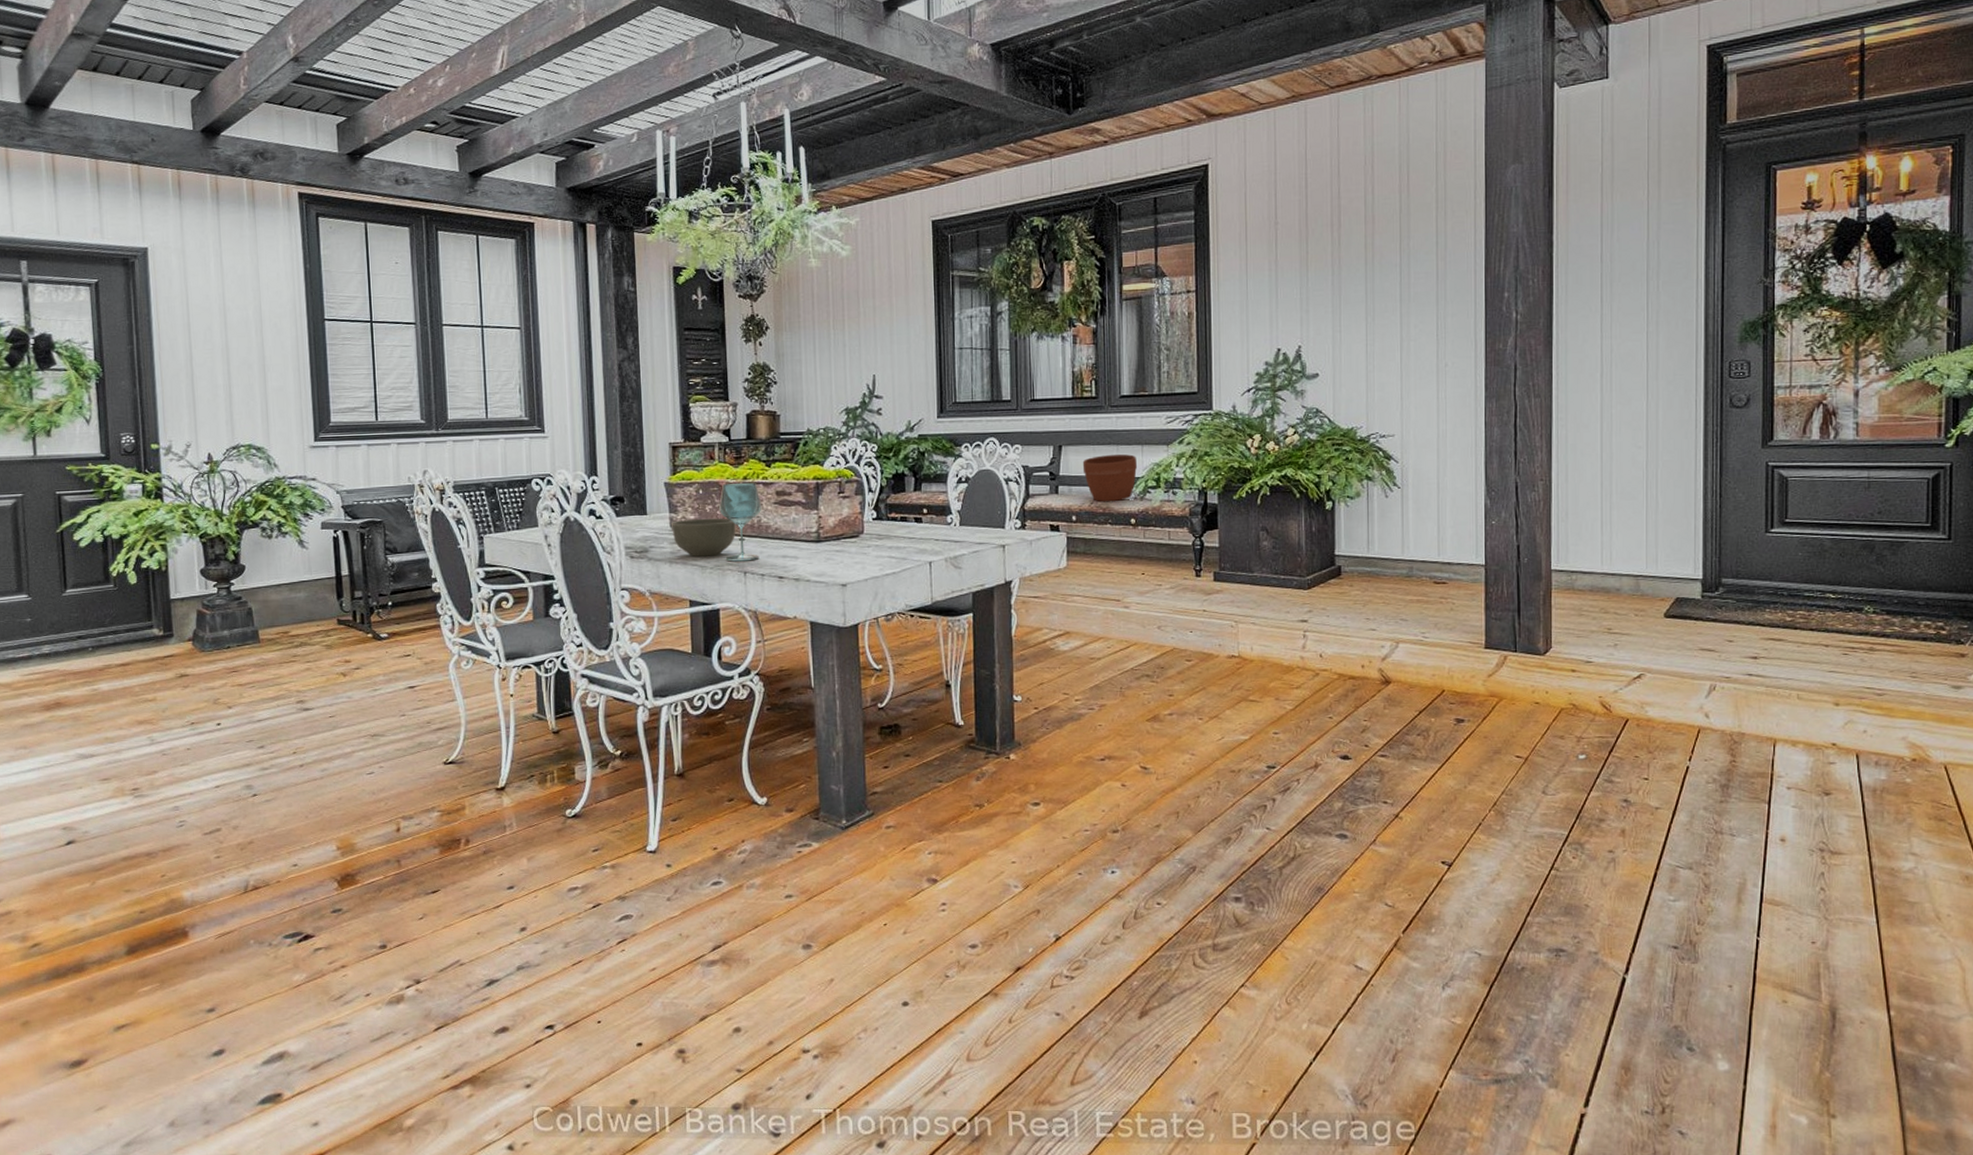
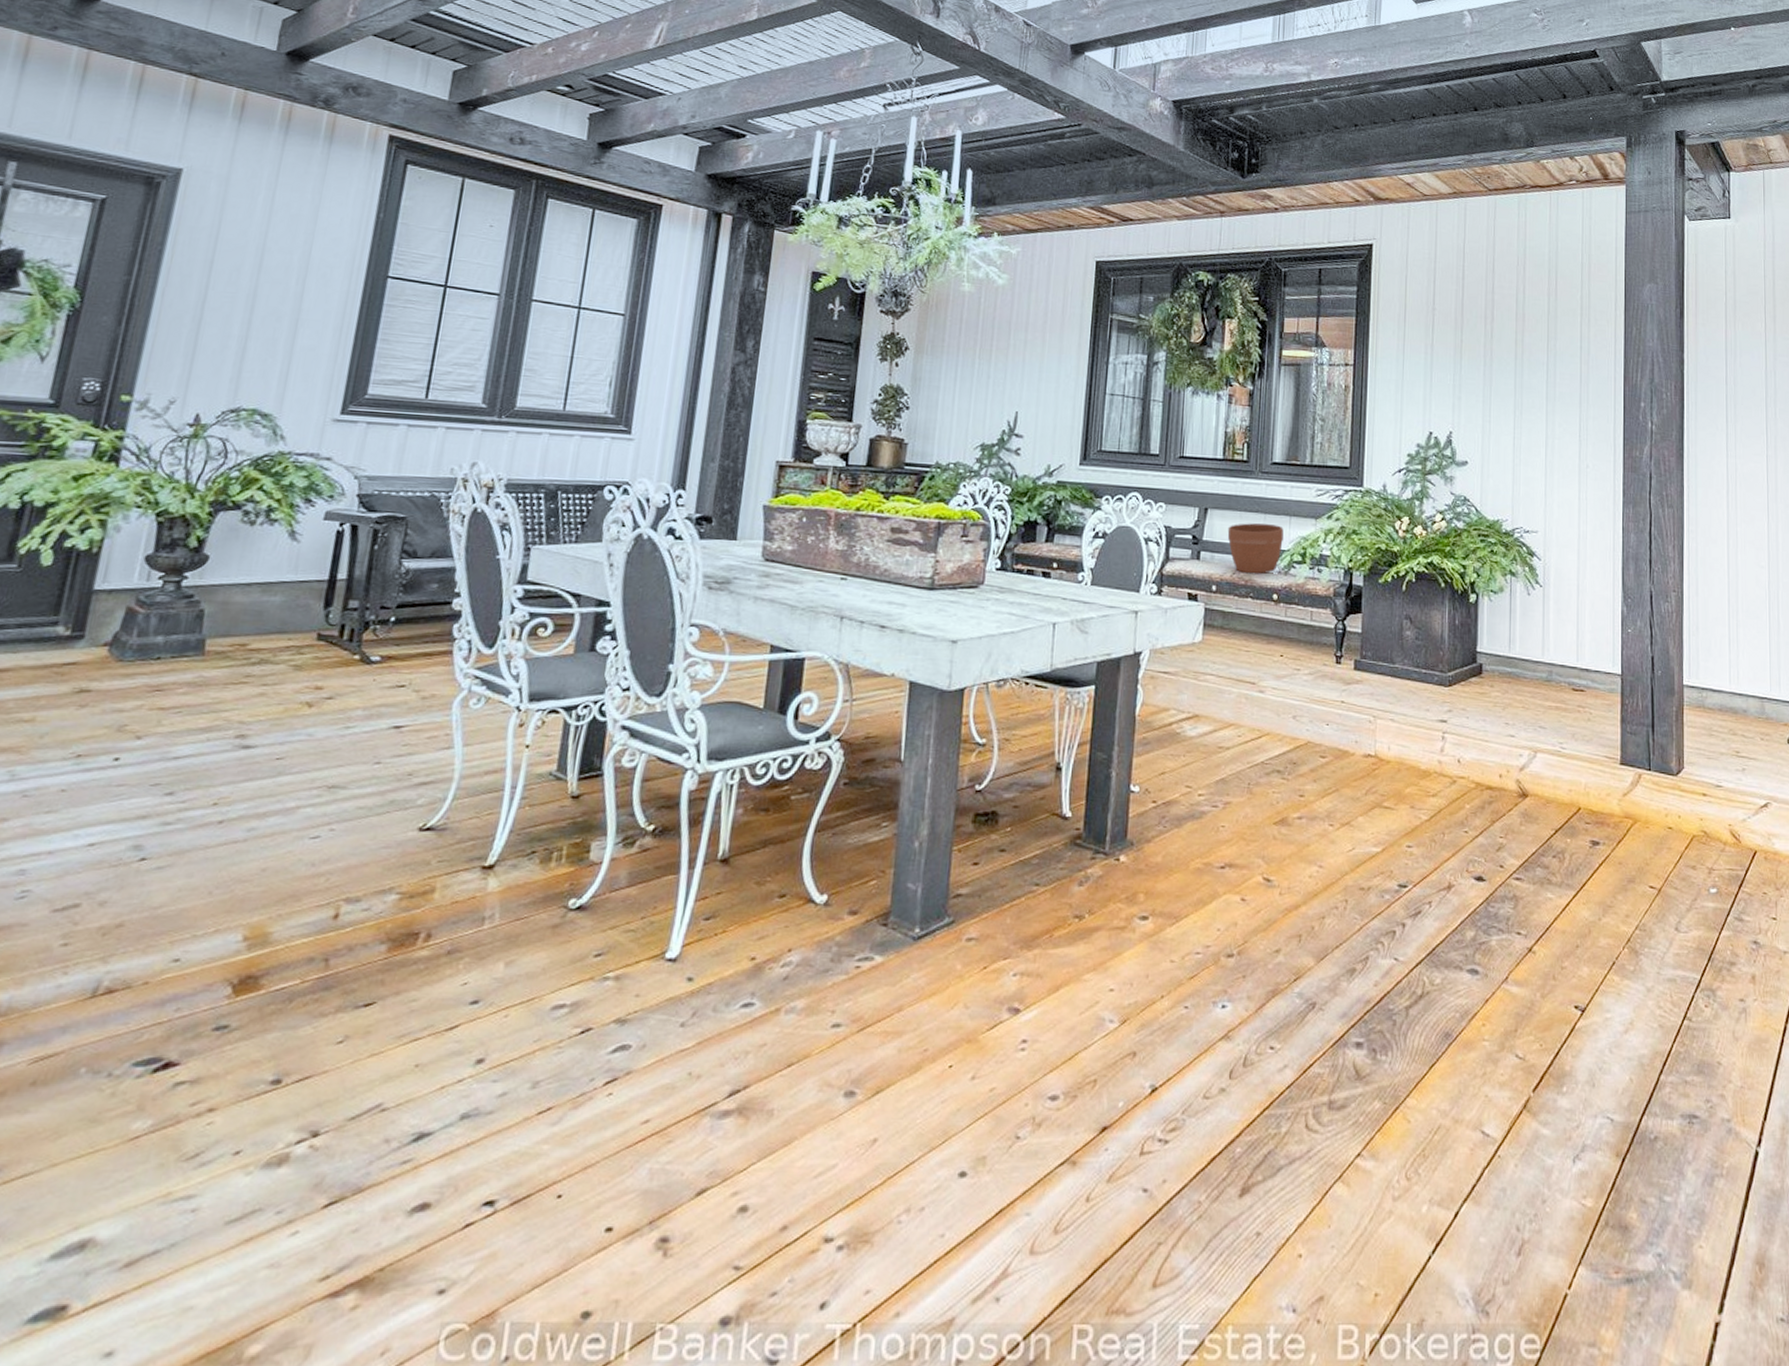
bowl: present [670,518,736,557] -> none [762,550,840,596]
wine glass: present [719,482,762,562] -> none [821,513,873,605]

